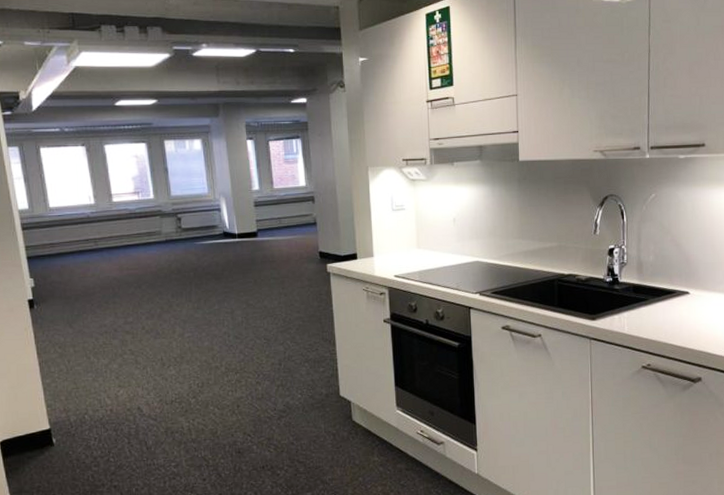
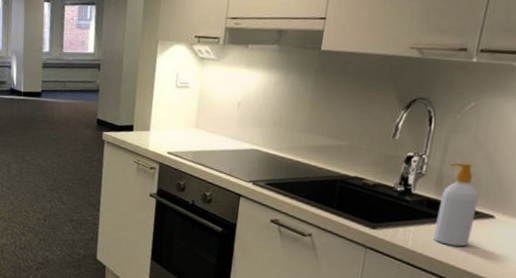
soap bottle: none [643,248,674,325] -> present [433,162,479,247]

